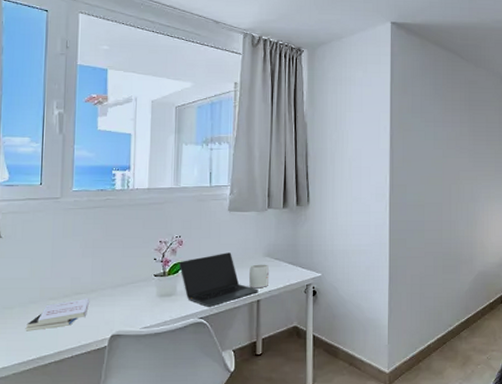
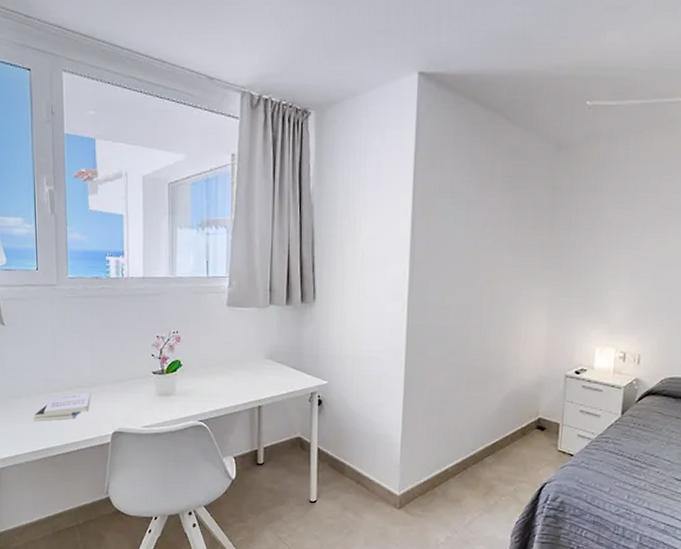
laptop: present [178,253,259,307] -> none [177,352,260,410]
mug: present [248,264,270,289] -> none [249,366,272,393]

